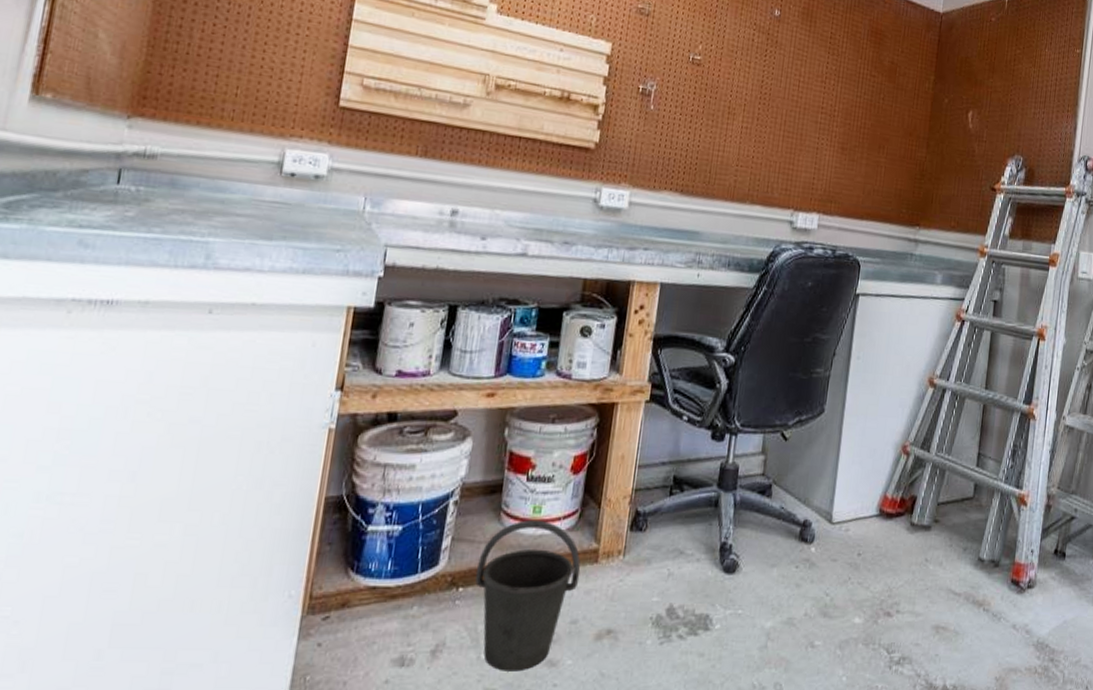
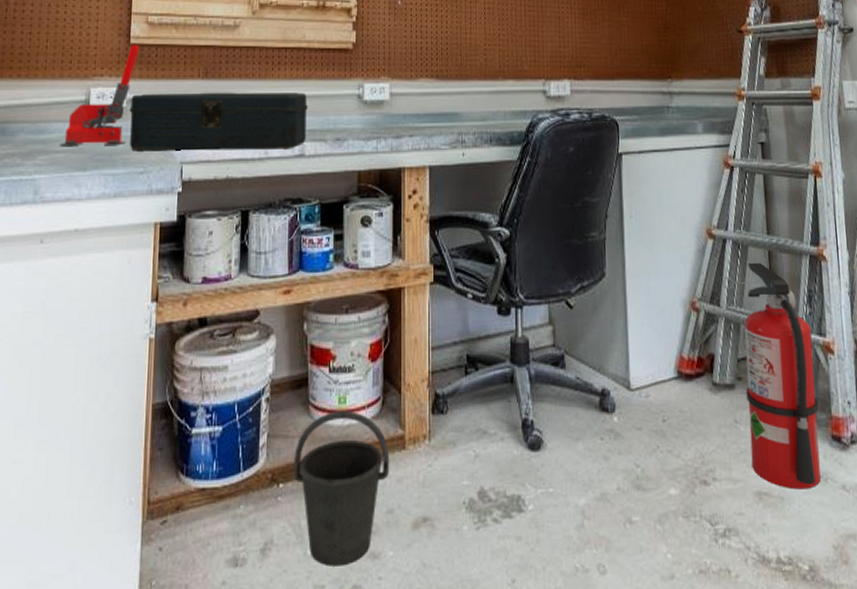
clamp: none [242,108,349,218] -> present [60,45,139,147]
toolbox: none [326,163,537,247] -> present [129,92,308,151]
fire extinguisher: none [934,413,1010,626] -> present [722,262,821,490]

